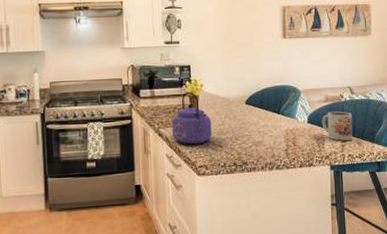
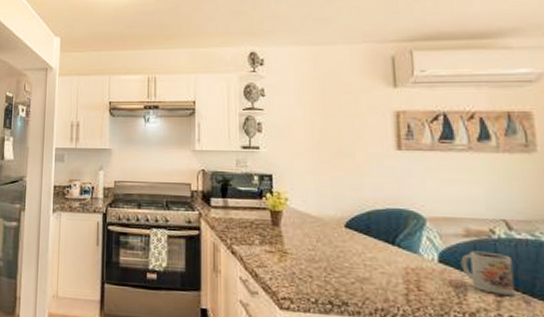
kettle: present [172,91,212,145] -> none [248,205,299,271]

